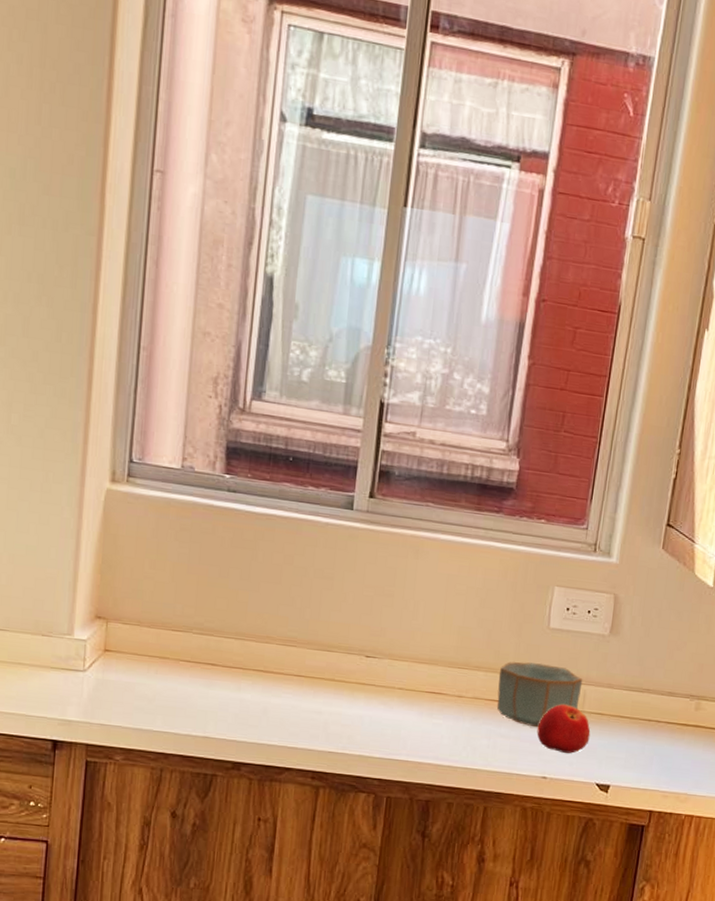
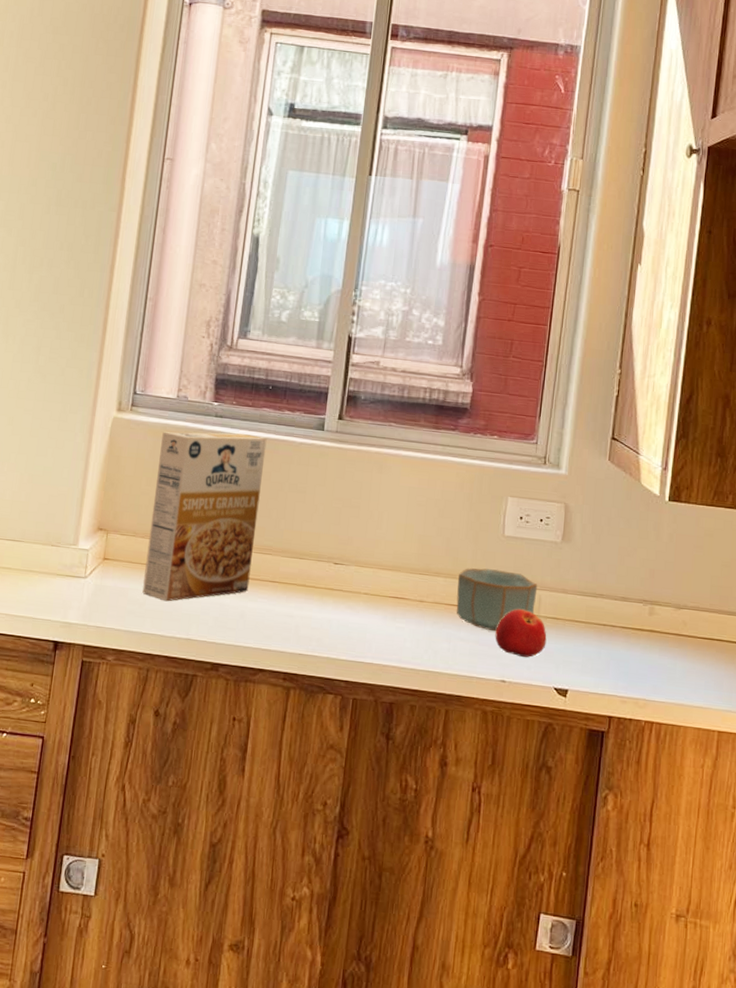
cereal box: none [151,507,288,697] -> present [142,432,267,602]

